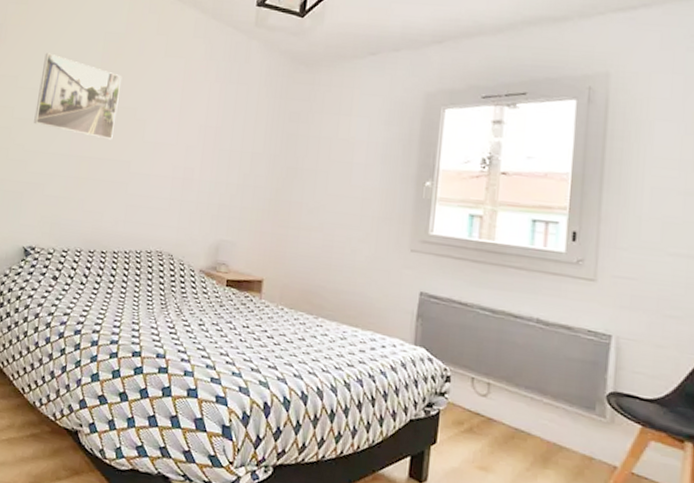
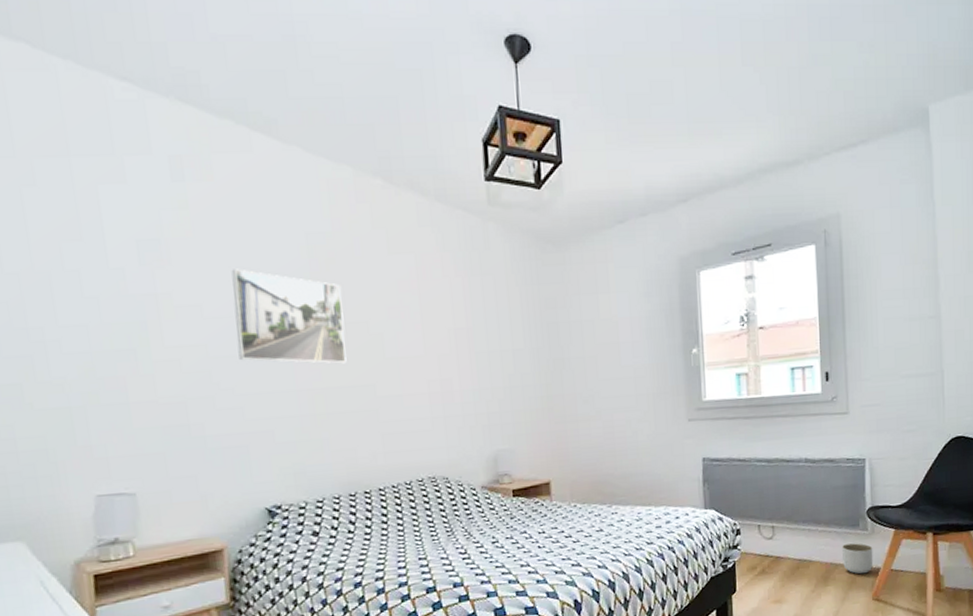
planter: none [569,426,610,468] -> present [841,543,873,574]

